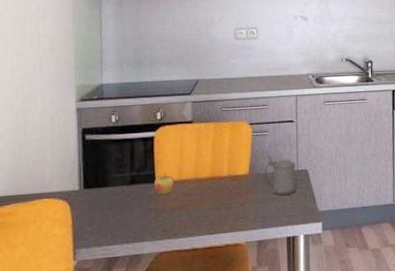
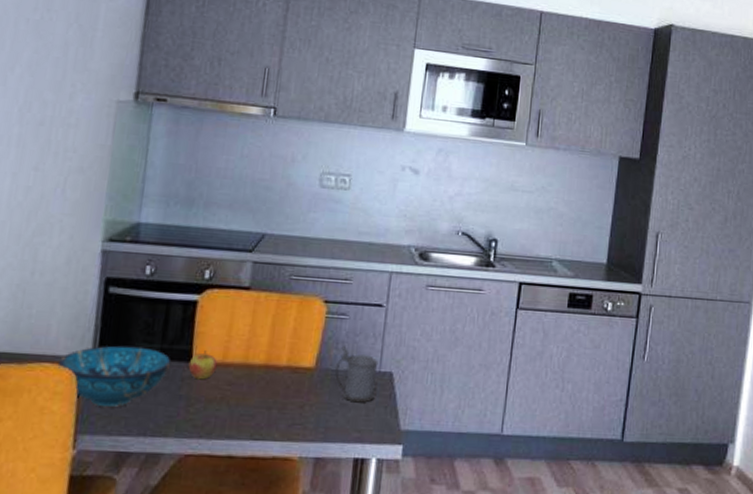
decorative bowl: none [54,176,140,226] -> present [57,345,171,408]

